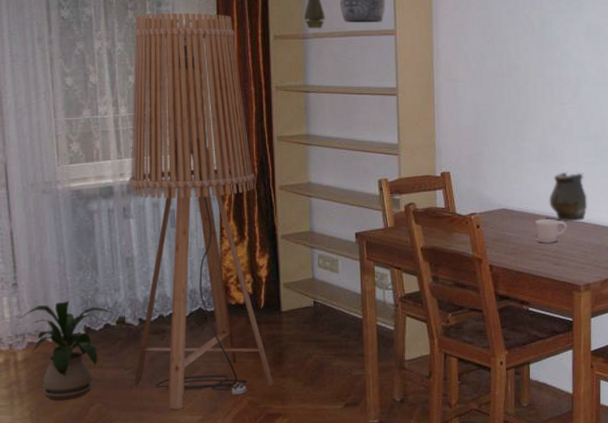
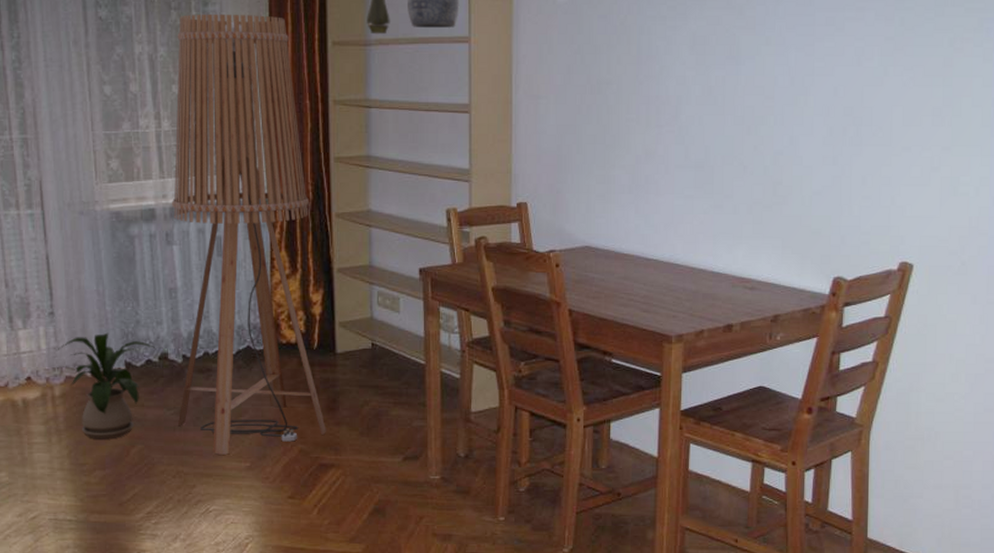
mug: present [535,218,568,244] -> none [623,258,660,288]
vase: present [549,171,587,222] -> none [639,206,684,264]

